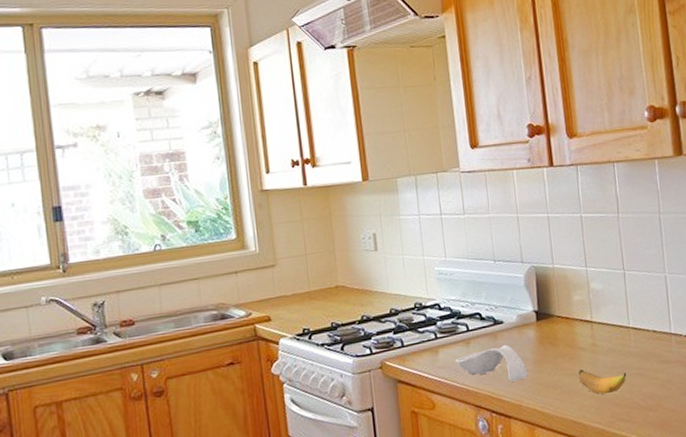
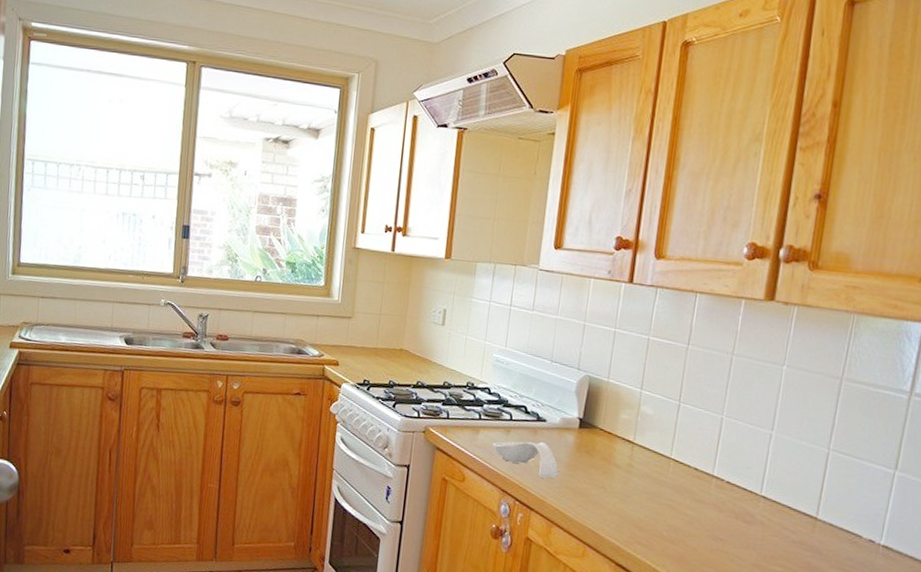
banana: present [578,369,627,394] -> none [607,485,657,516]

